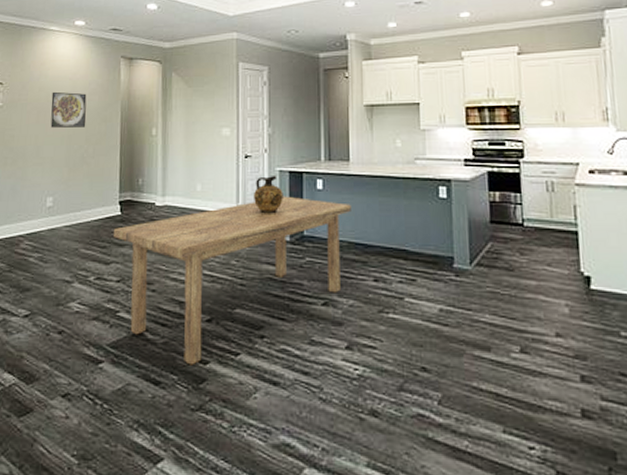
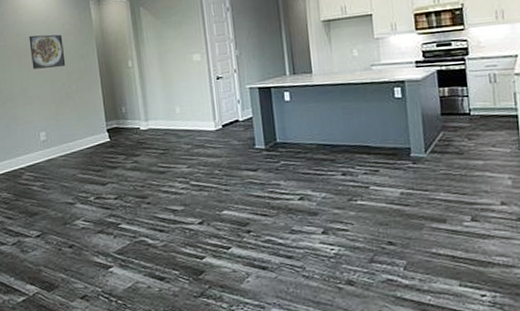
dining table: present [113,196,351,366] -> none [105,109,317,261]
ceramic jug: present [253,176,283,214] -> none [227,93,256,128]

